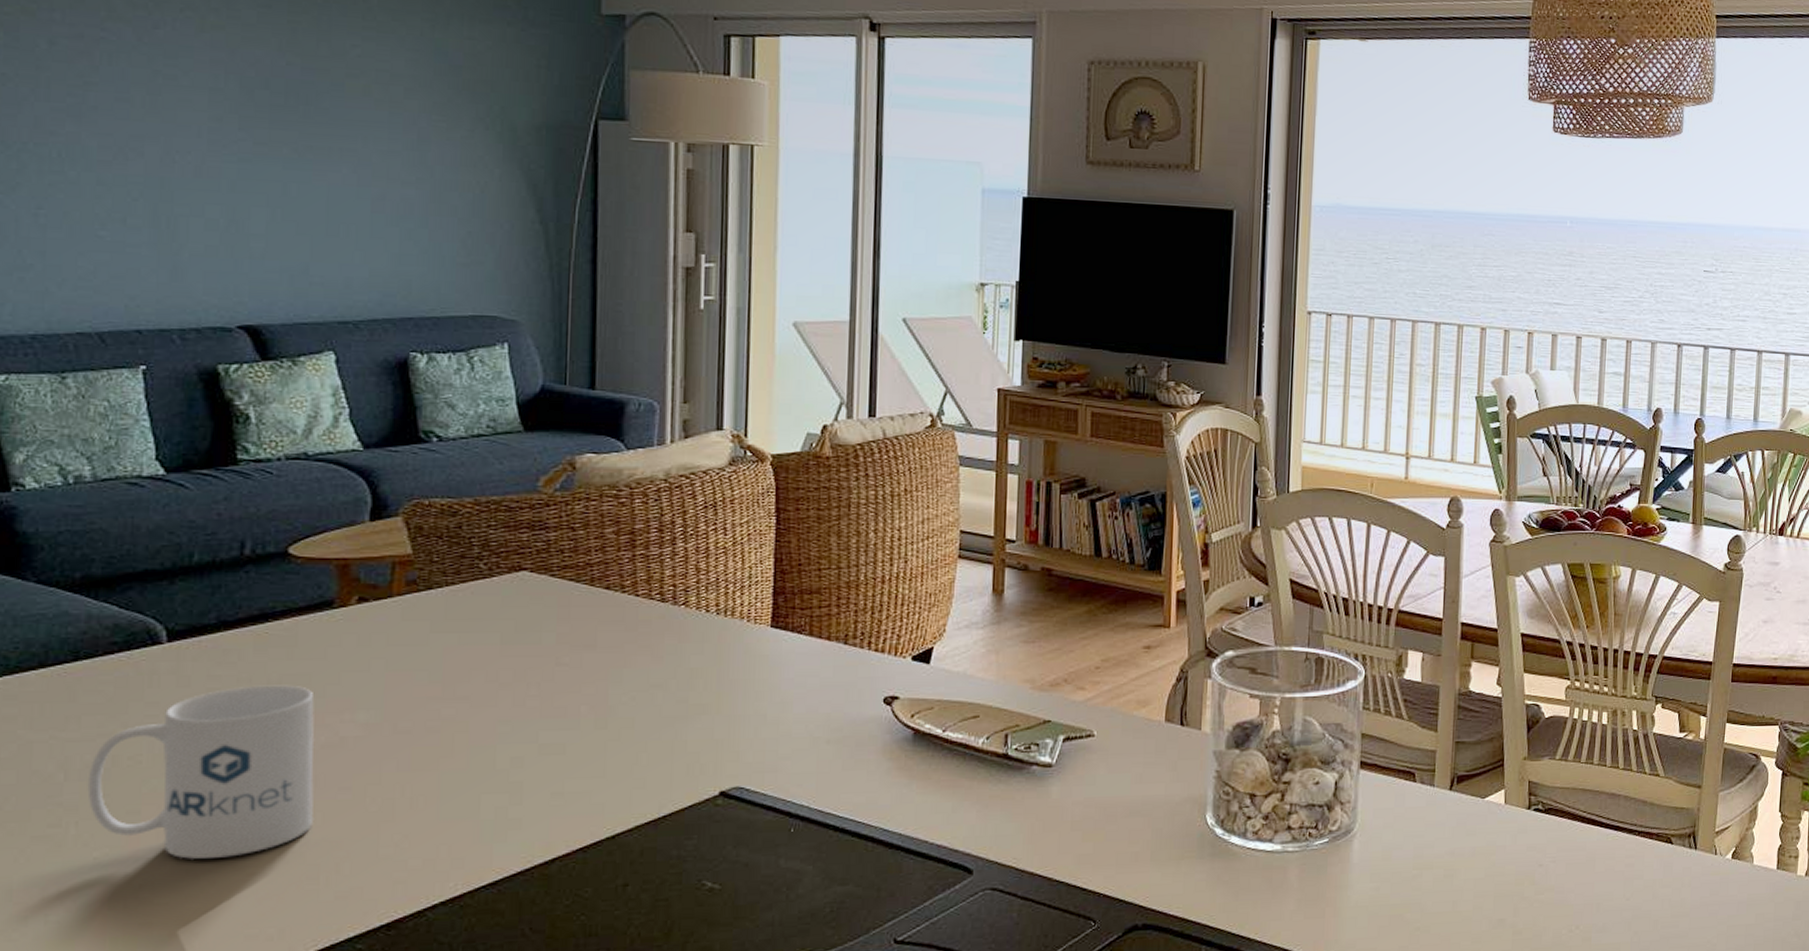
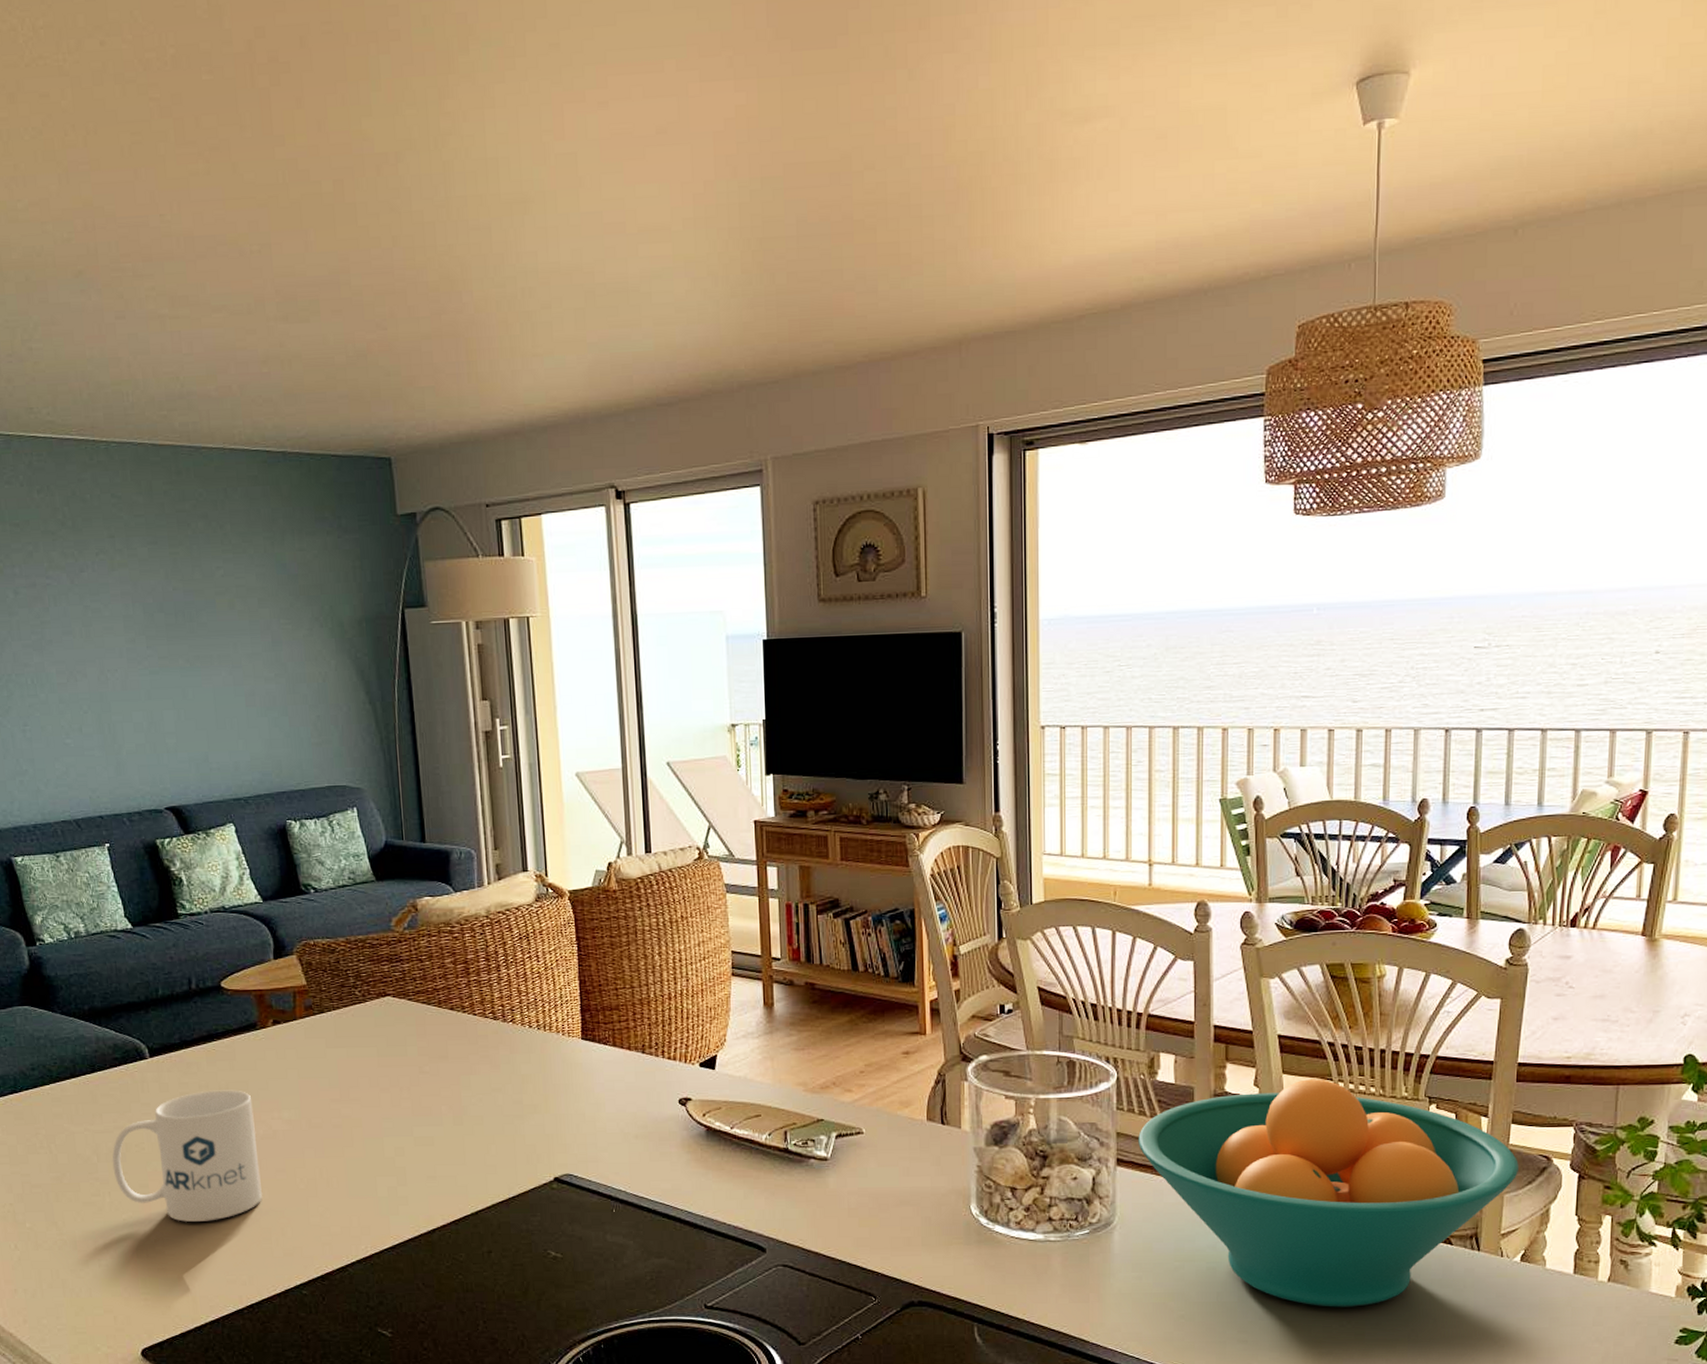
fruit bowl: none [1383,678,1732,912] -> present [1138,1079,1519,1307]

